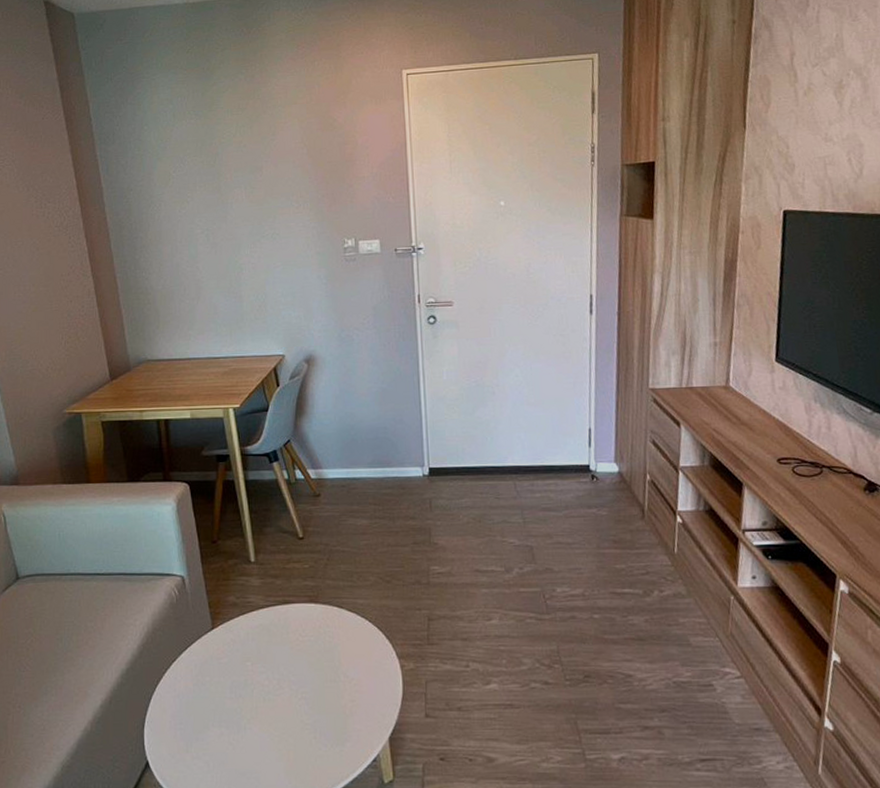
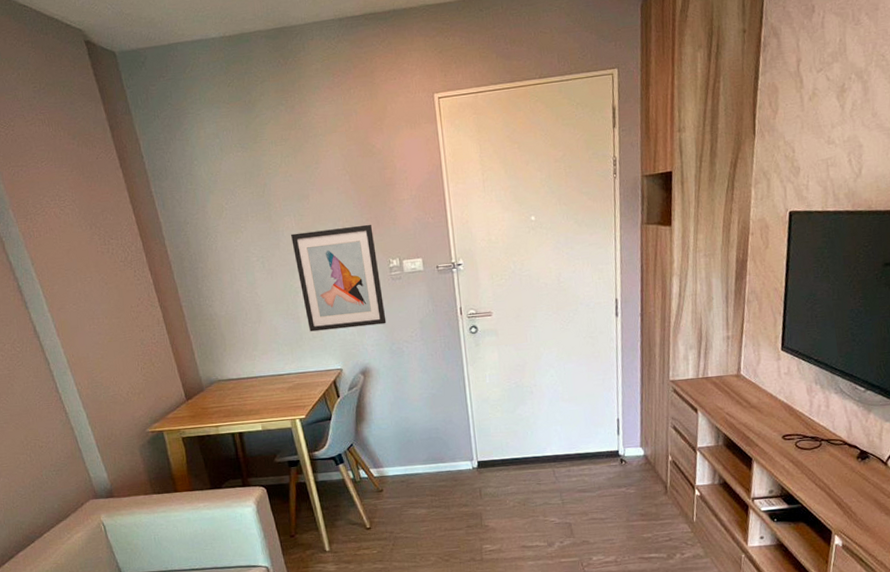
wall art: none [240,200,337,313] -> present [291,224,387,332]

